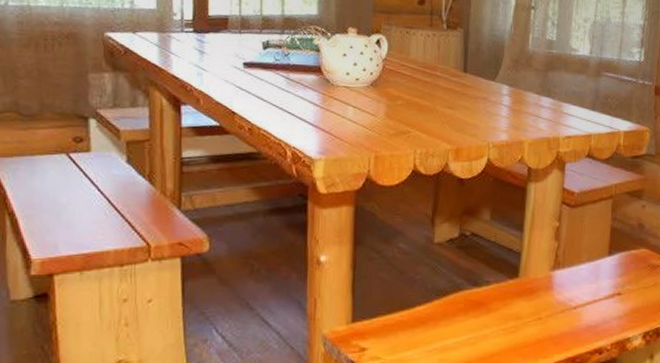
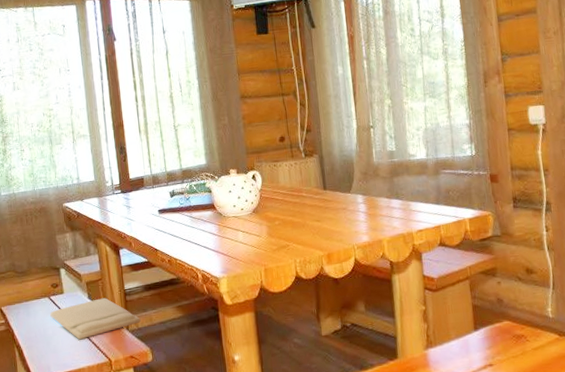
cushion: none [66,164,200,215] -> present [50,298,141,340]

